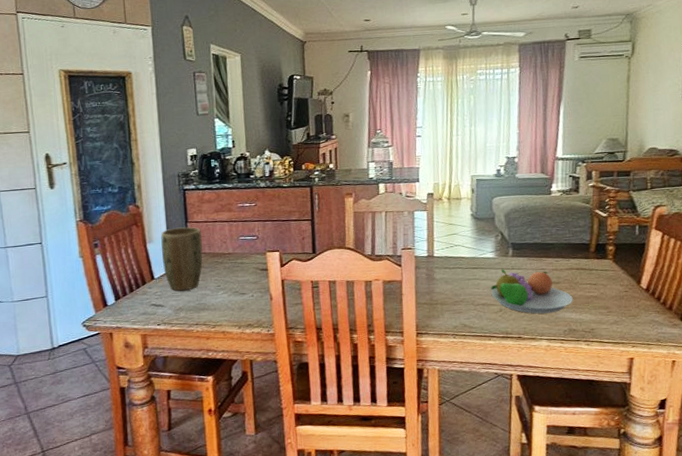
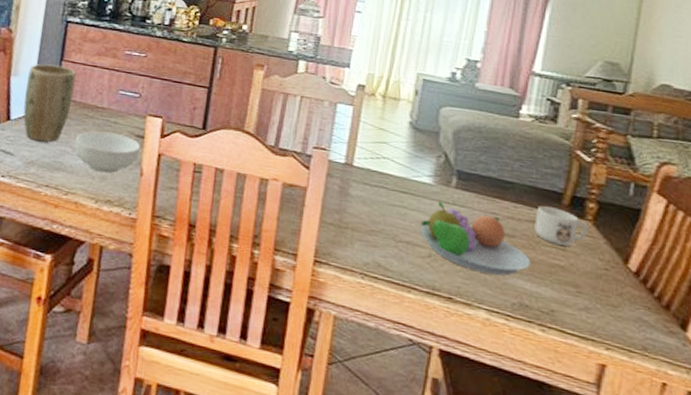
cereal bowl: none [212,271,266,304] -> present [74,131,140,174]
mug: none [572,255,610,282] -> present [534,206,588,246]

